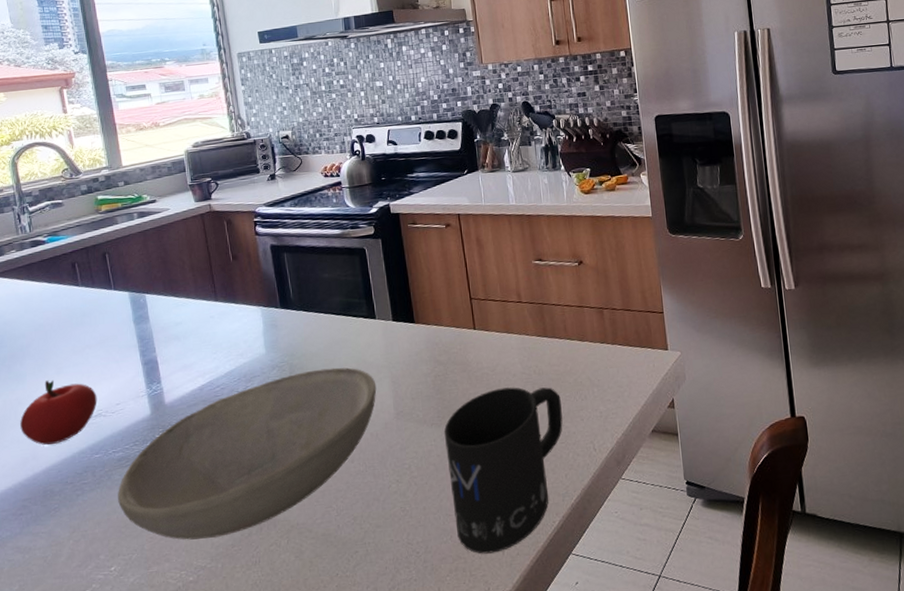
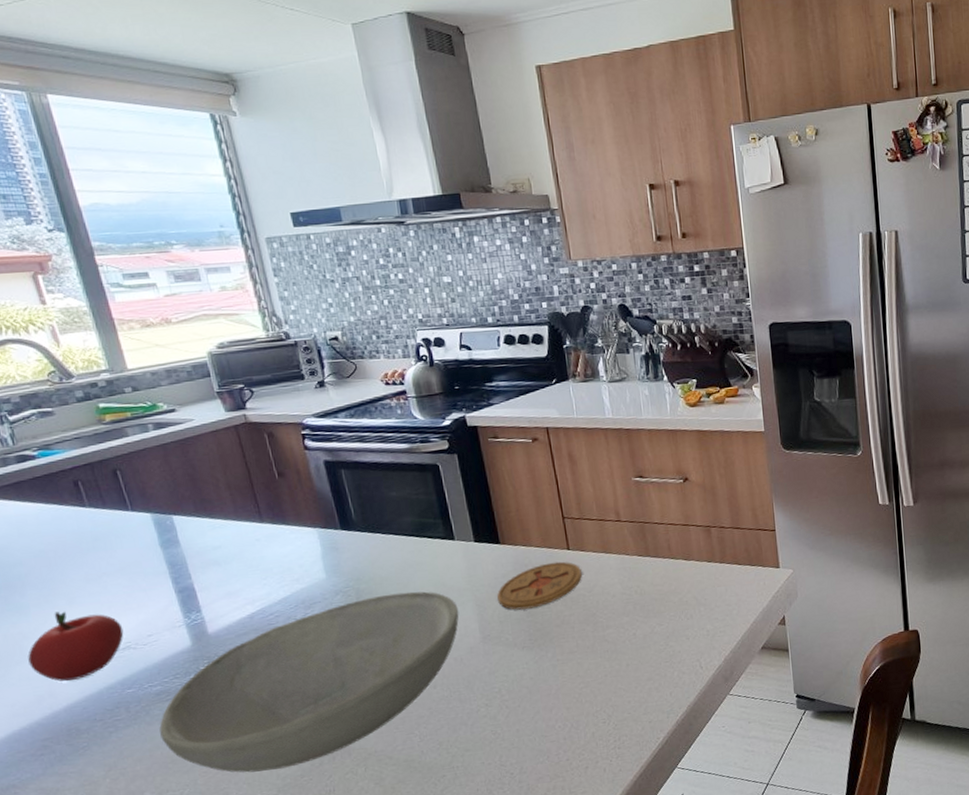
coaster: none [411,340,486,387] -> present [497,561,582,610]
mug: present [444,387,563,554] -> none [536,607,667,772]

